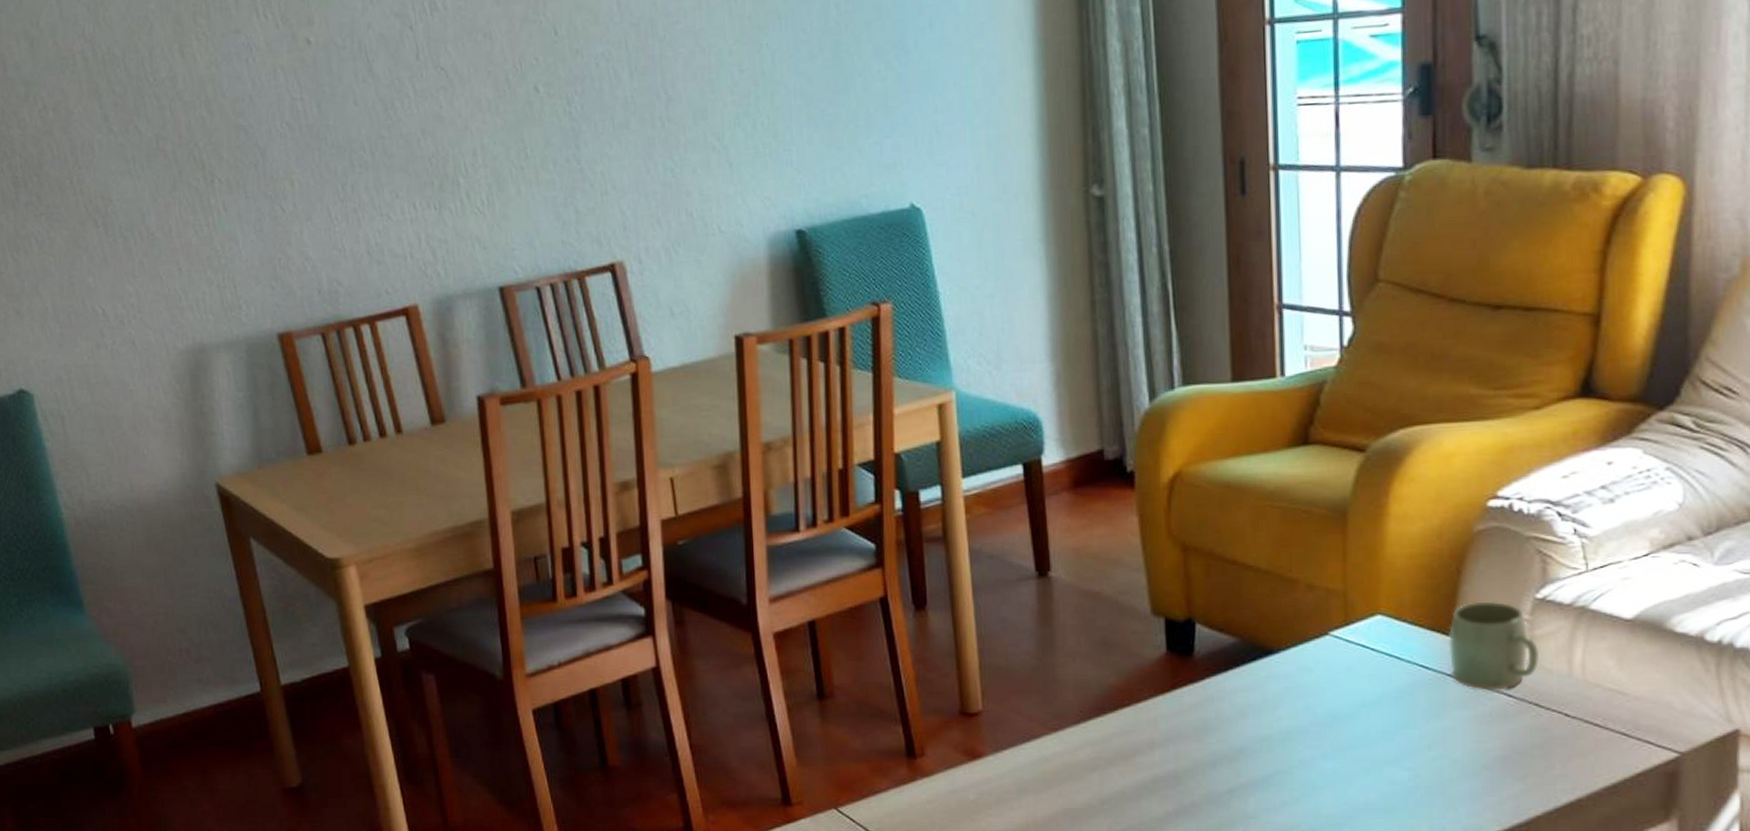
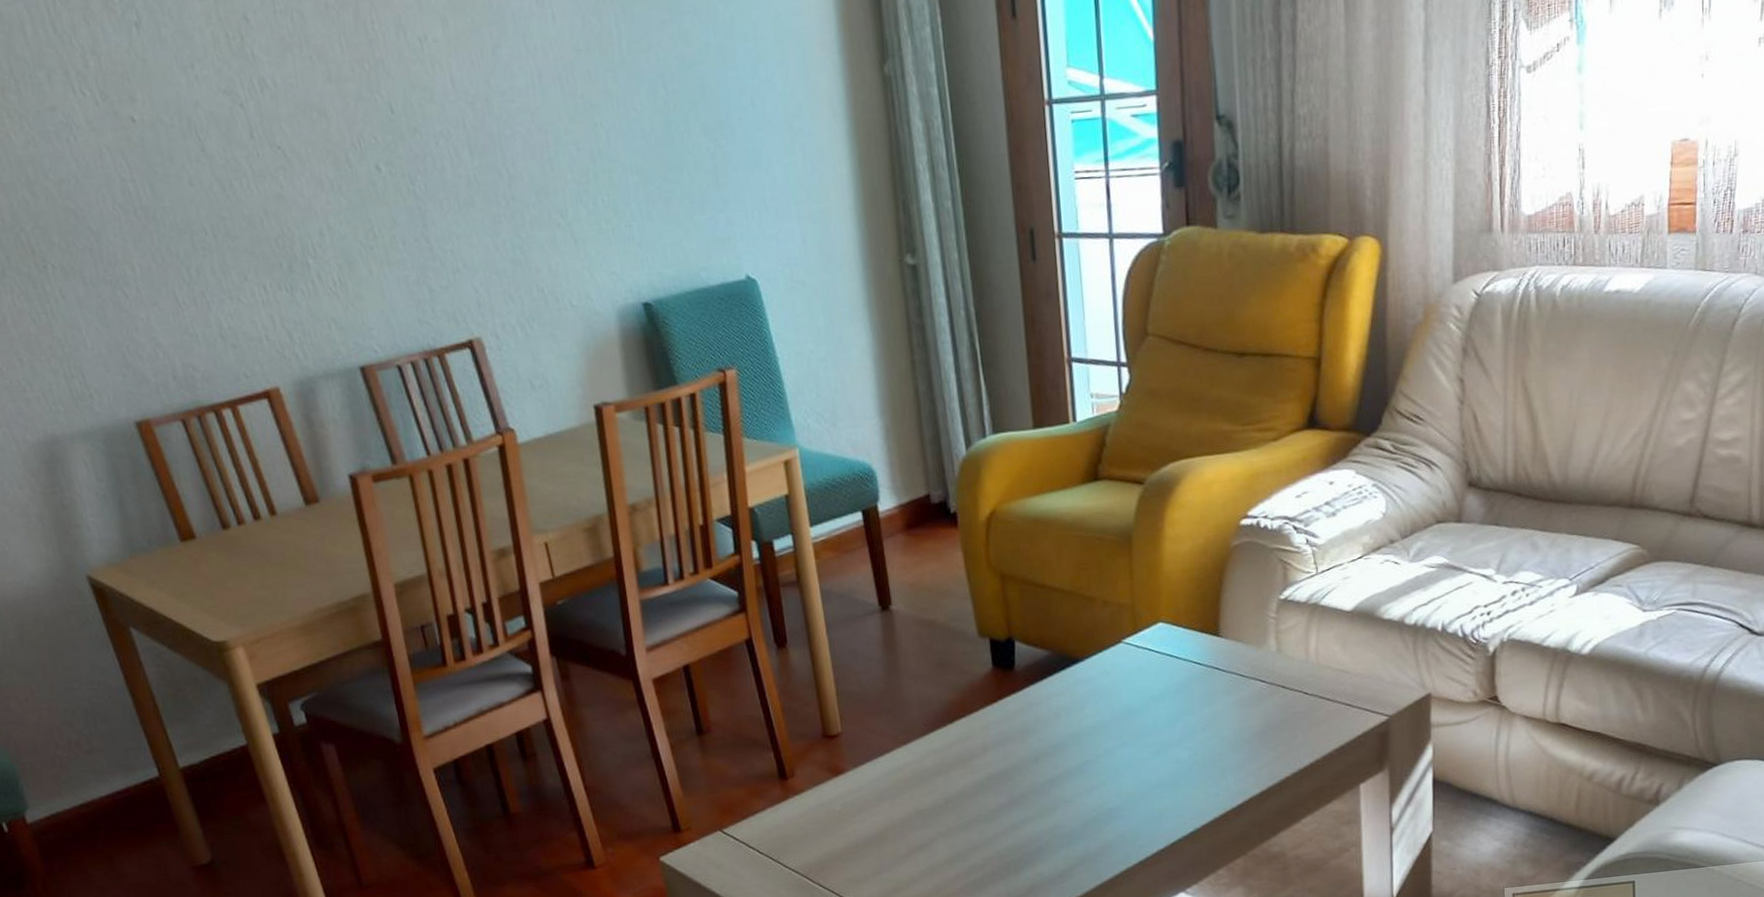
mug: present [1448,601,1540,690] -> none [1214,604,1285,678]

